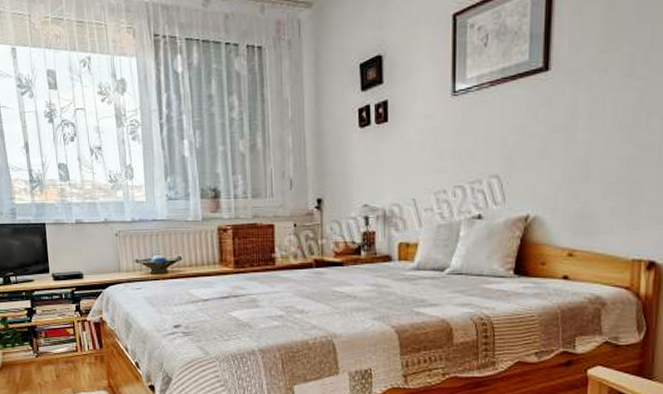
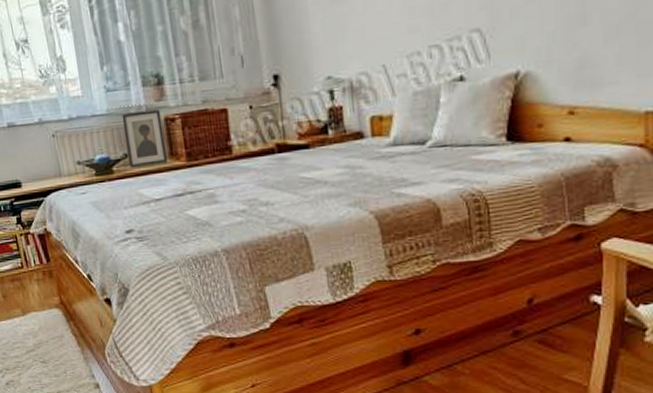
picture frame: none [180,220,218,270] -> present [121,109,168,168]

